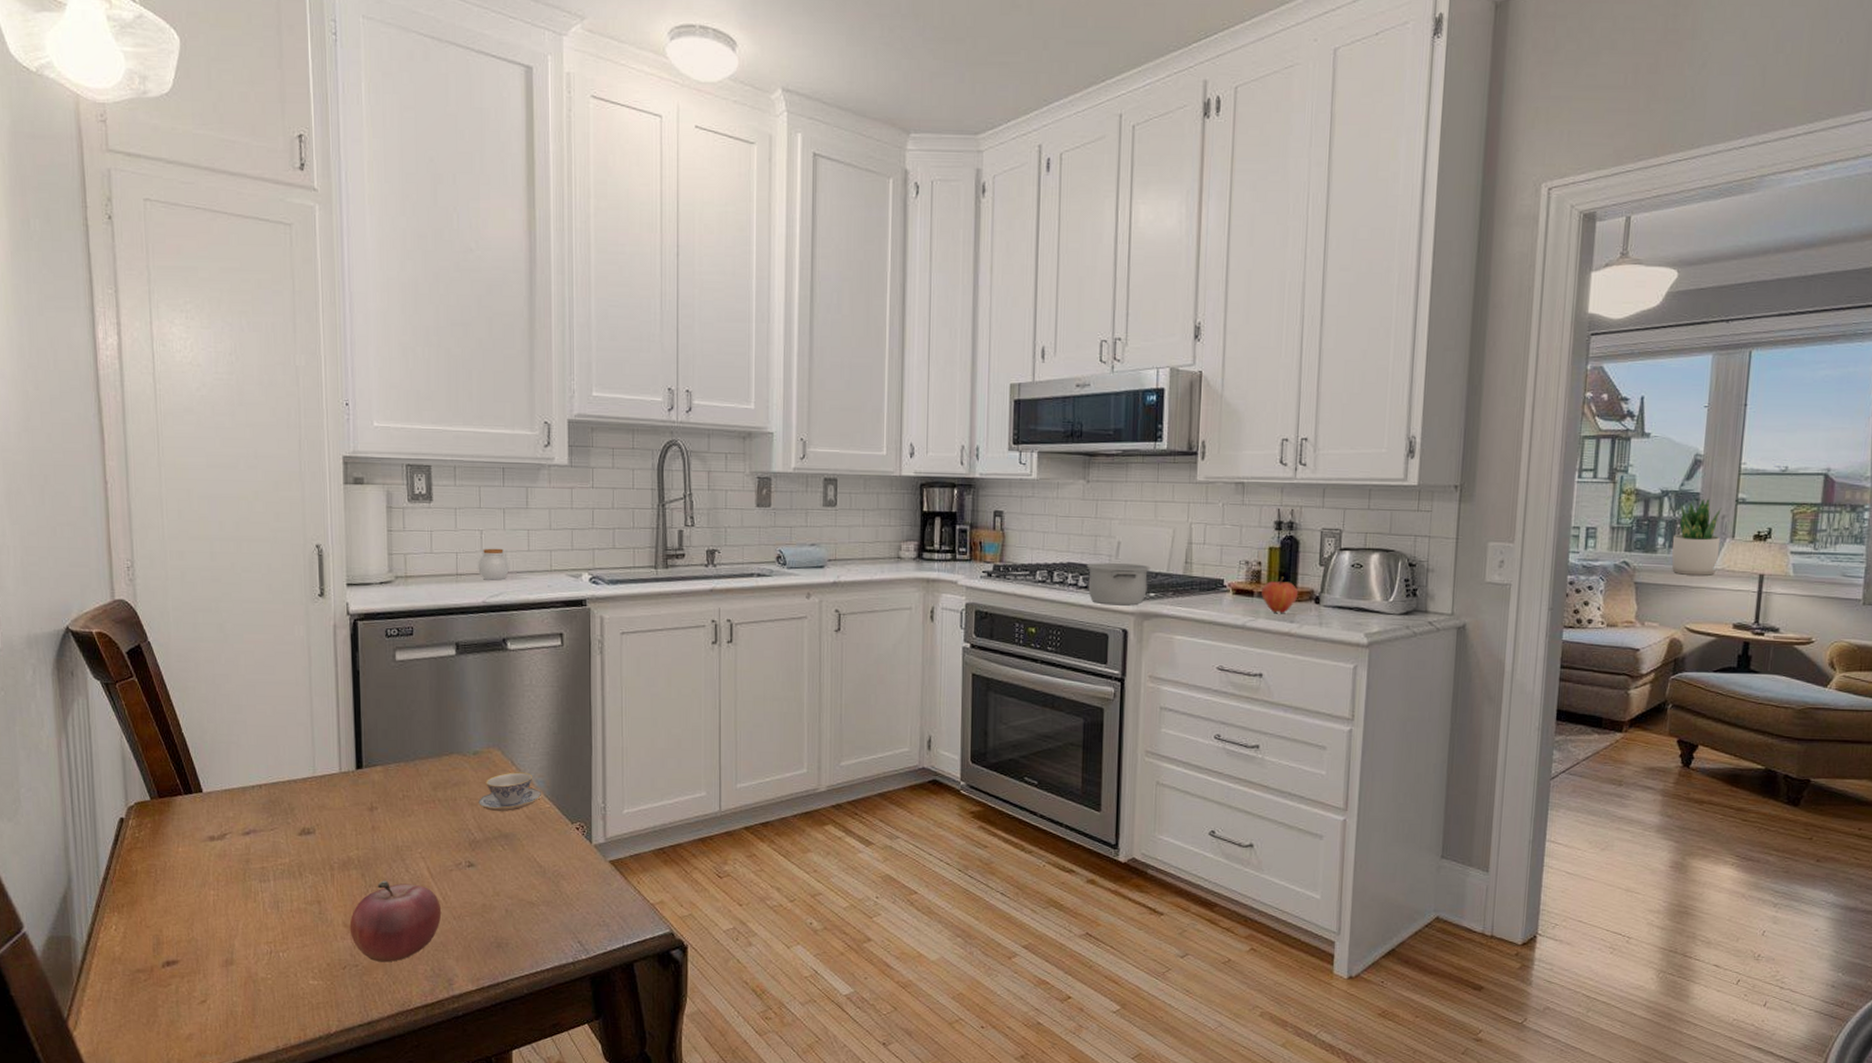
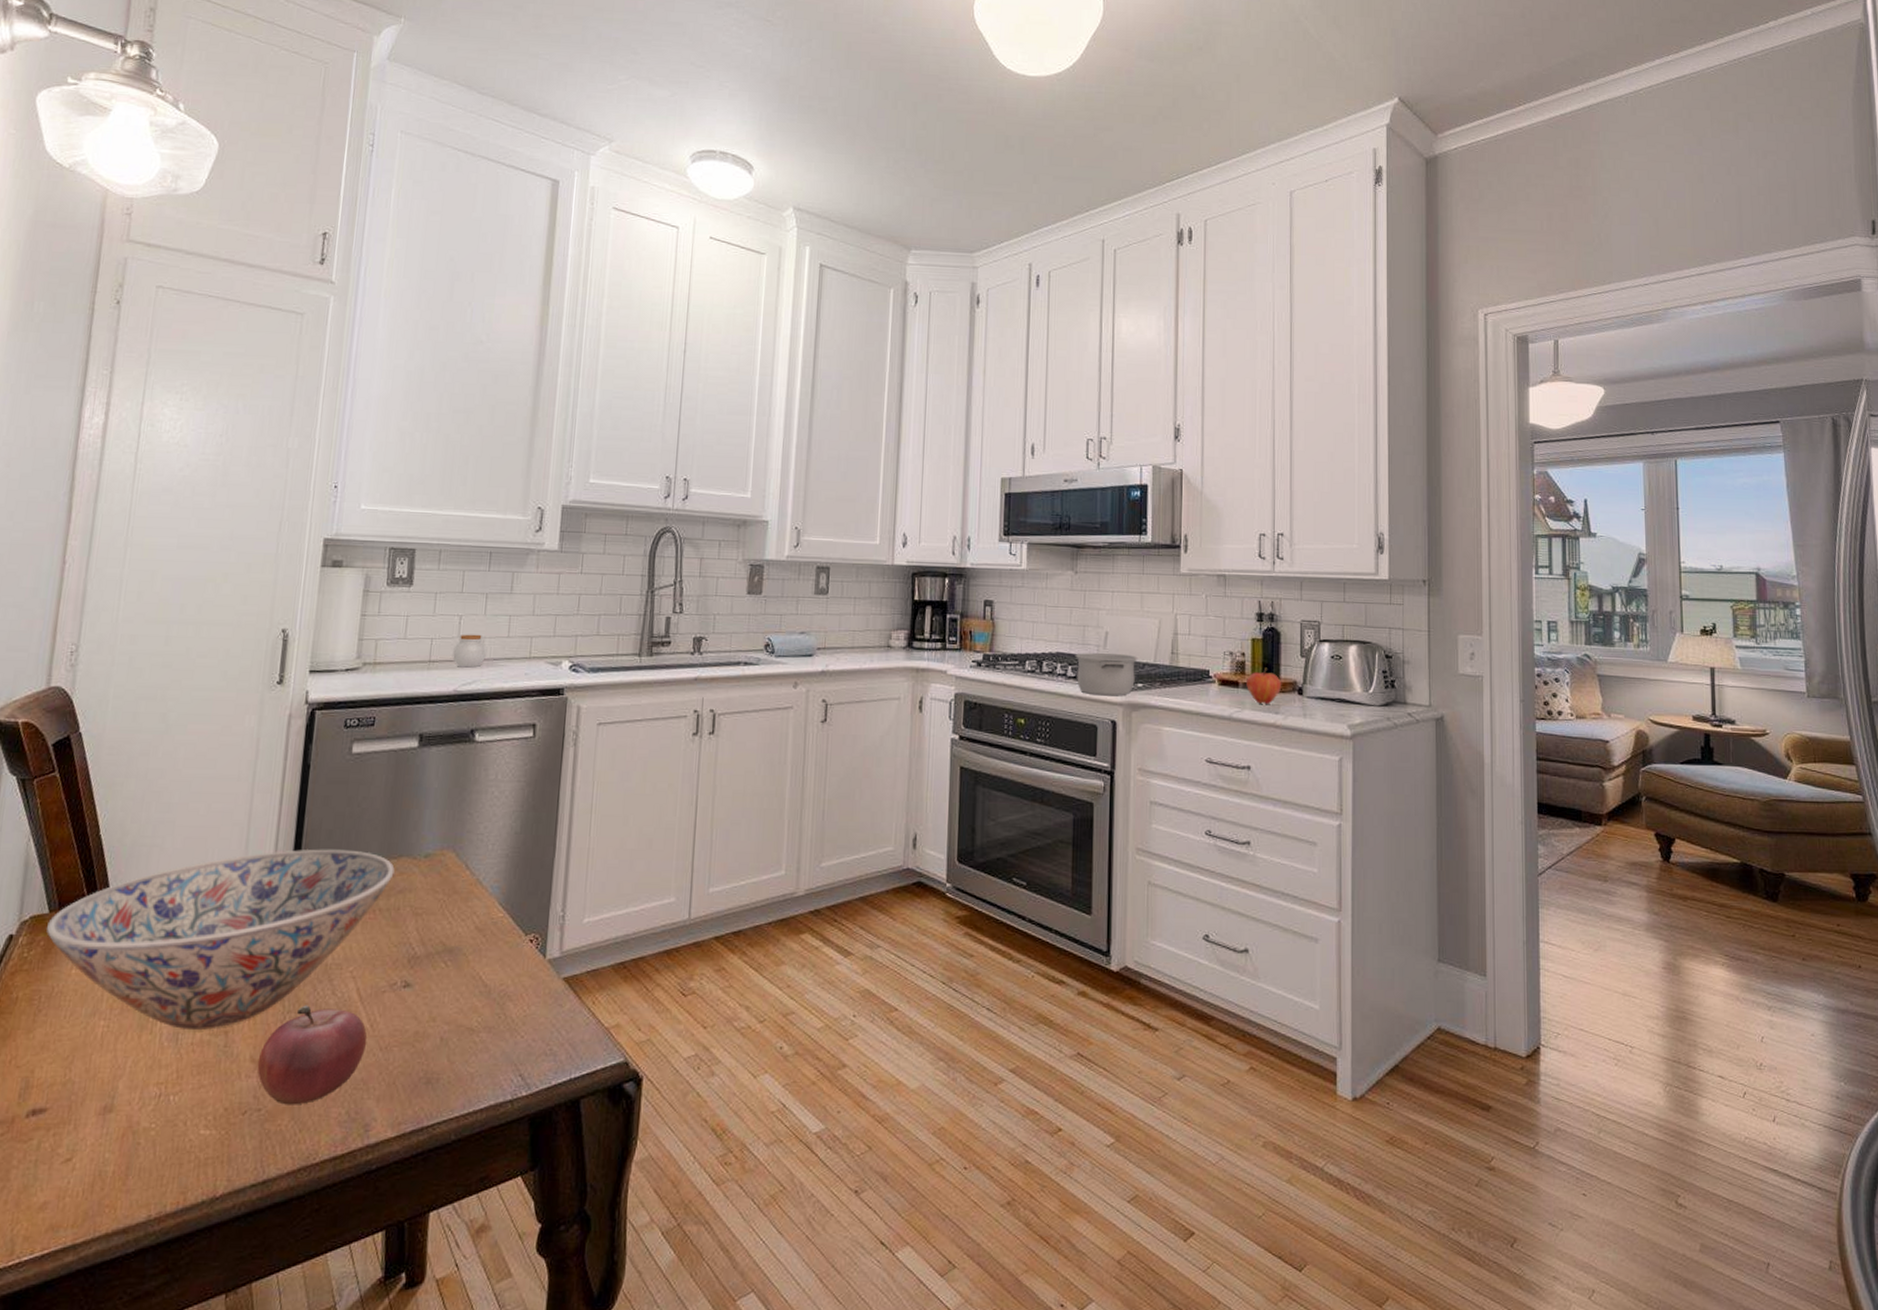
bowl: none [150,746,448,899] -> present [46,848,395,1030]
teacup: present [478,772,542,811] -> none [424,877,496,922]
planter: present [1671,499,1721,576] -> none [1627,595,1671,669]

